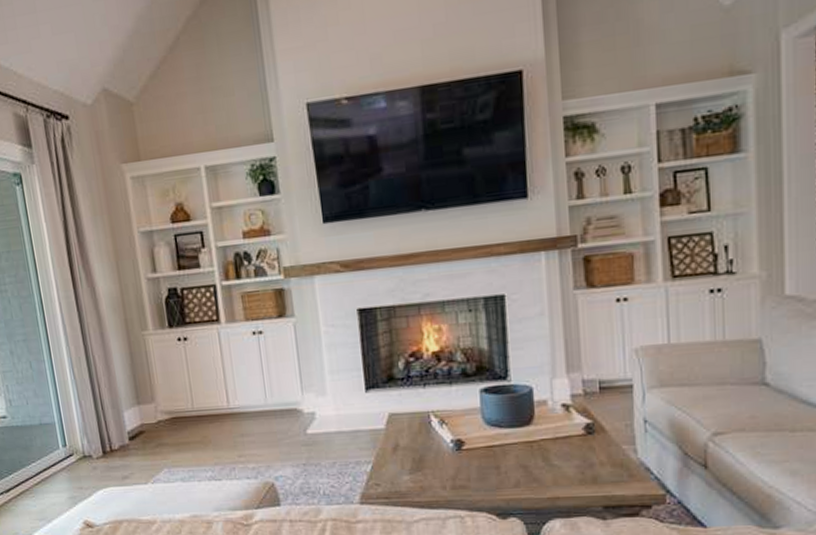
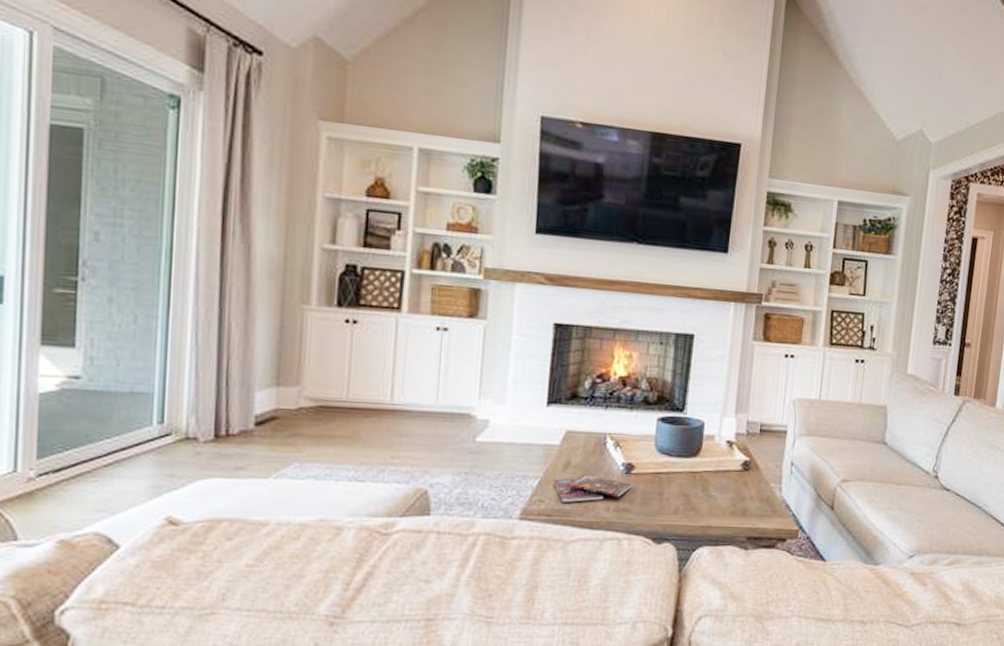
booklet: none [384,454,465,485] -> present [552,474,631,503]

